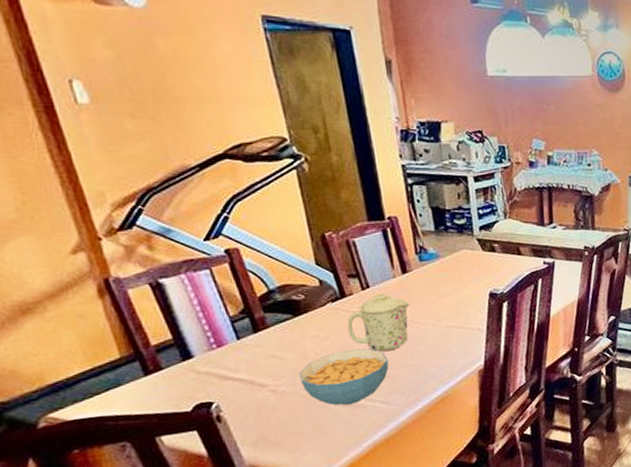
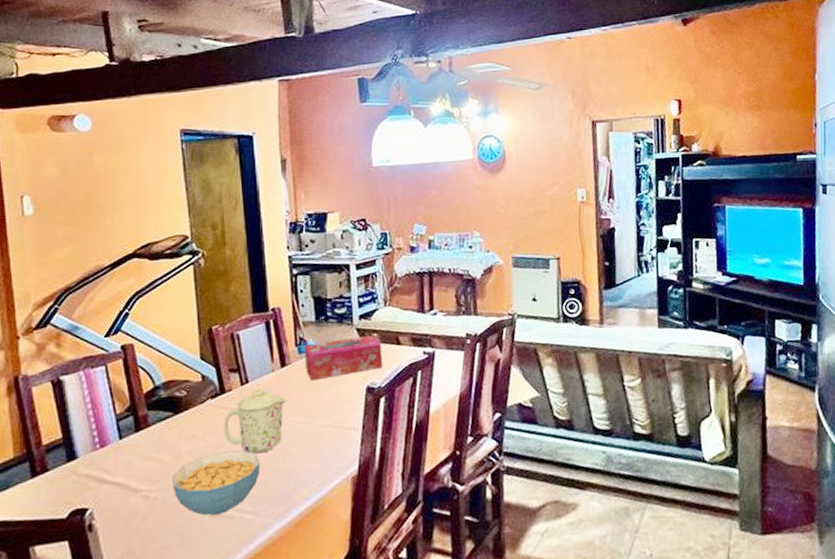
tissue box: none [425,246,505,287] -> present [304,335,383,381]

